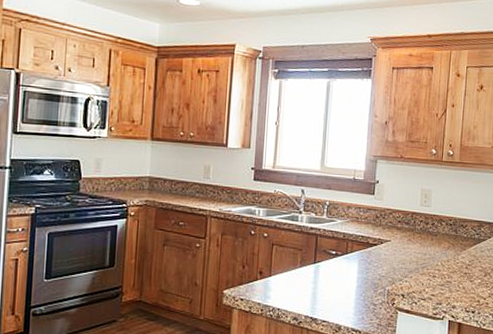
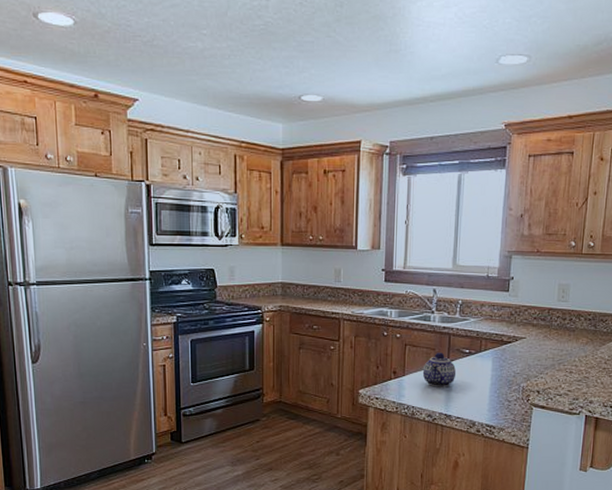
teapot: none [289,253,322,289] -> present [422,352,456,387]

